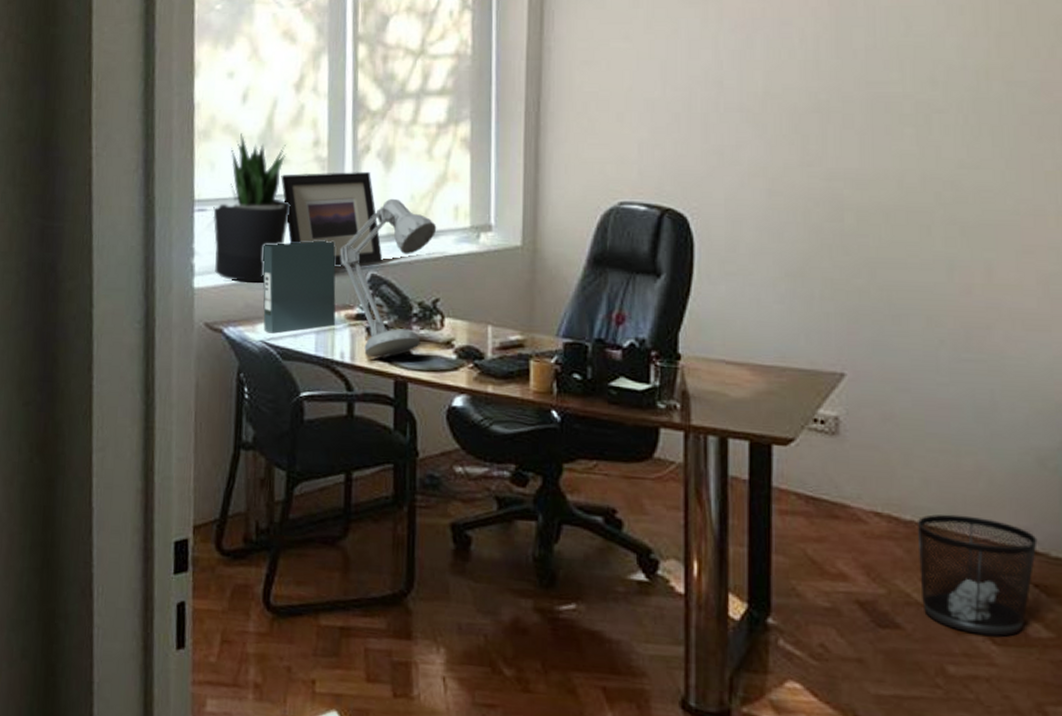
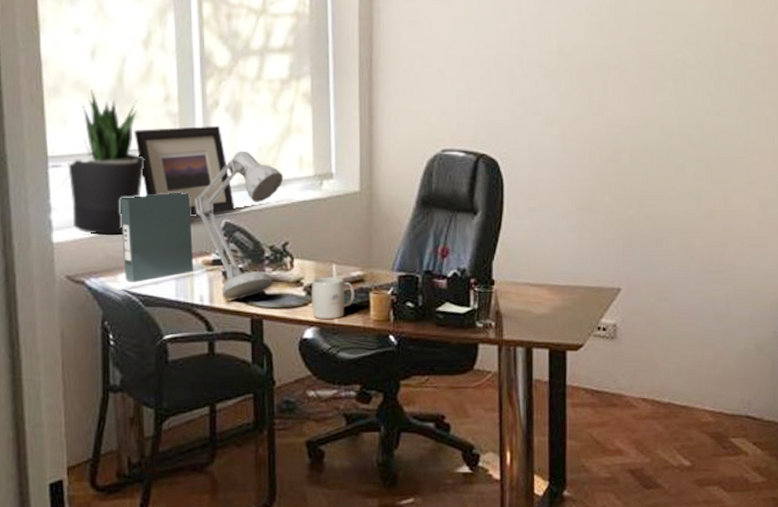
mug: none [462,339,513,388] -> present [311,276,355,320]
waste bin: present [917,514,1038,637] -> none [672,395,756,485]

